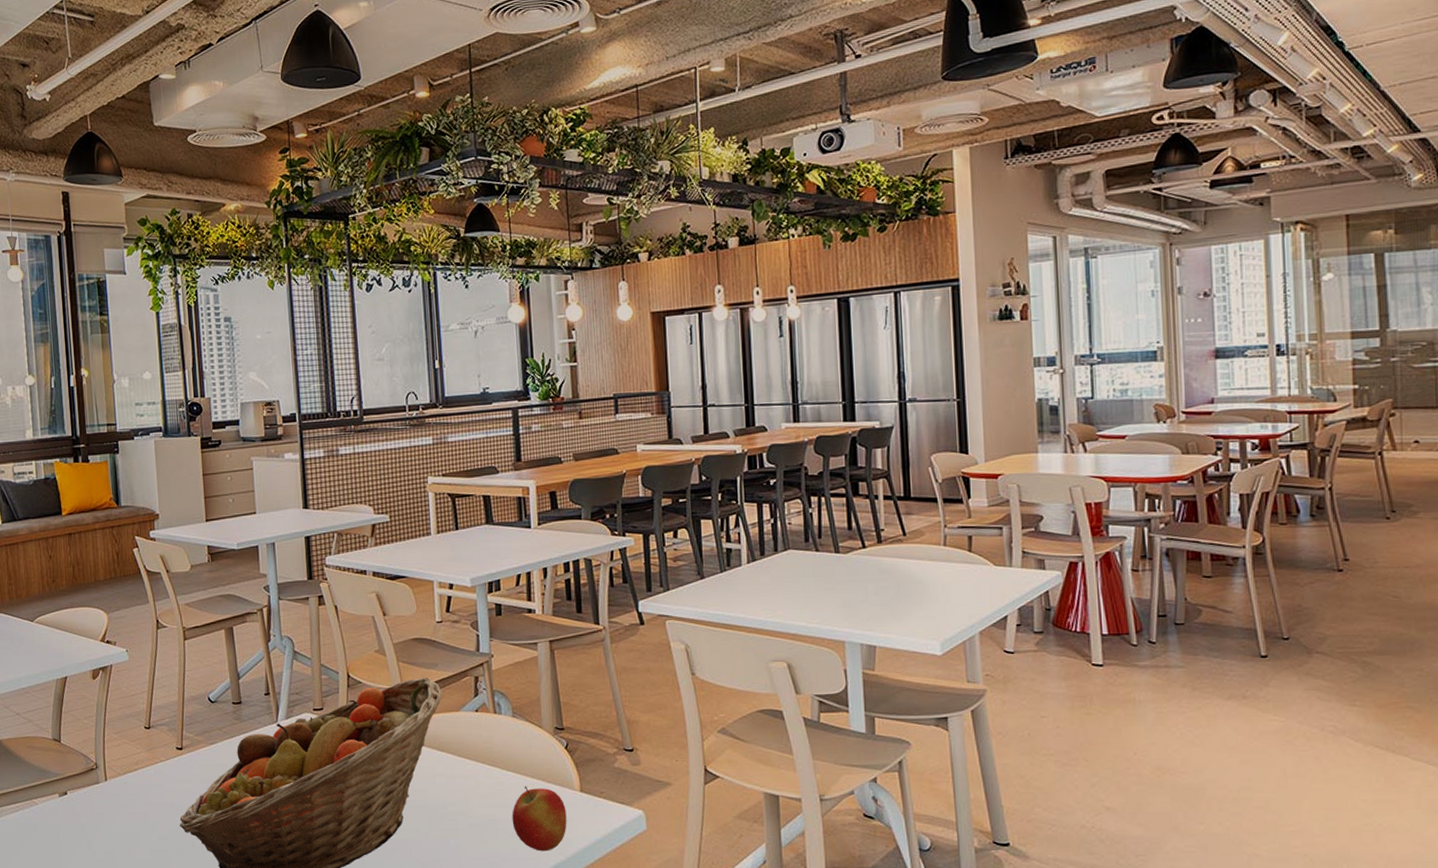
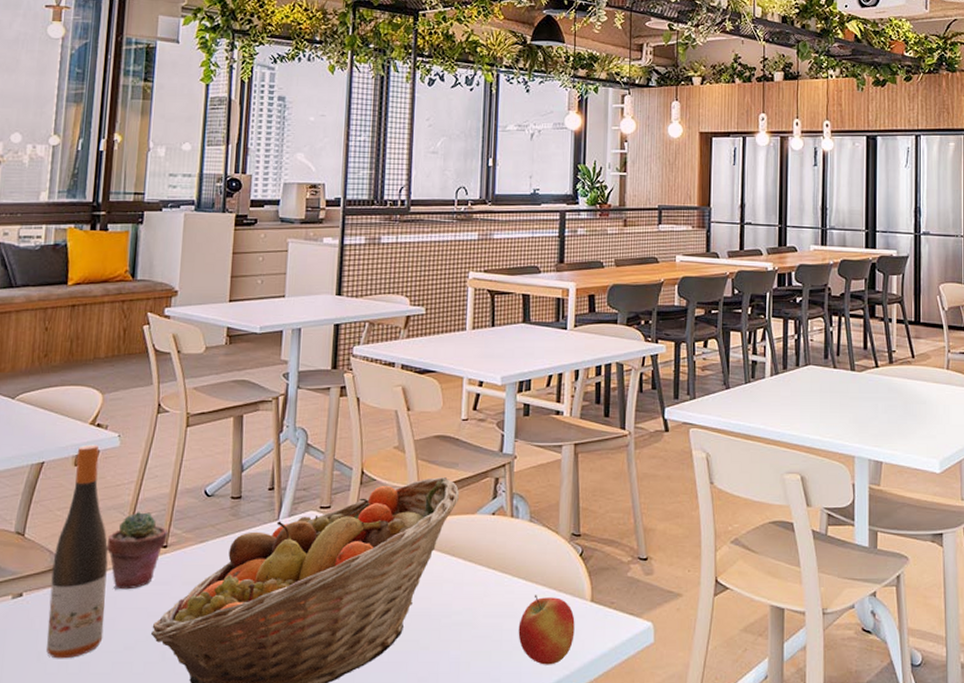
wine bottle: none [87,659,140,848] -> present [47,444,109,659]
potted succulent: none [131,717,182,788] -> present [107,511,168,590]

